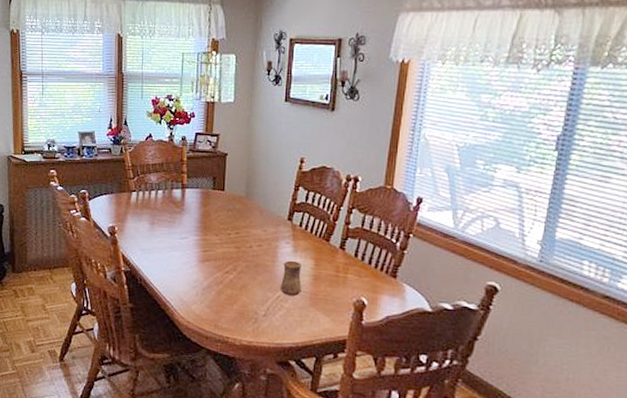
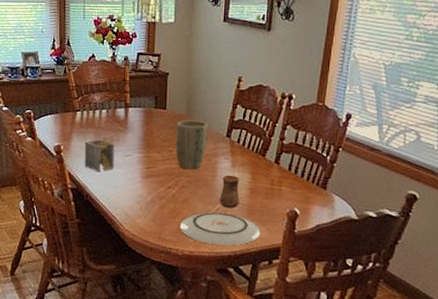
napkin holder: none [138,217,170,255] -> present [84,135,114,172]
plant pot: none [234,202,268,254] -> present [175,120,208,170]
plate: none [237,300,325,337] -> present [179,212,261,246]

